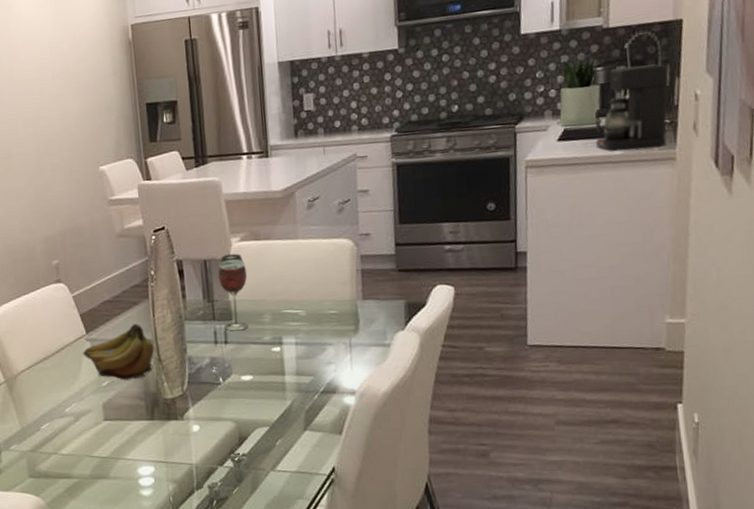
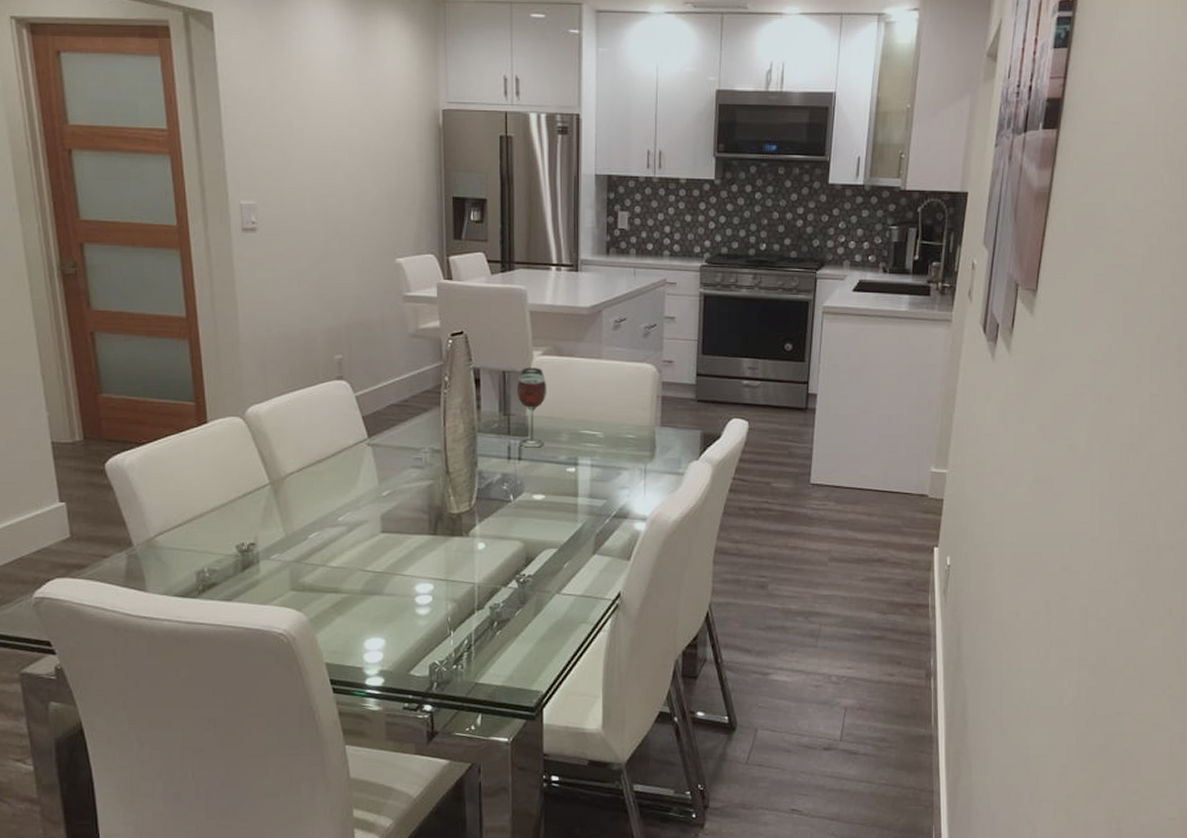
fruit: present [82,324,155,381] -> none [362,432,443,491]
planter: present [556,57,605,127] -> none [853,214,895,280]
coffee maker: present [594,64,669,151] -> none [886,229,952,308]

